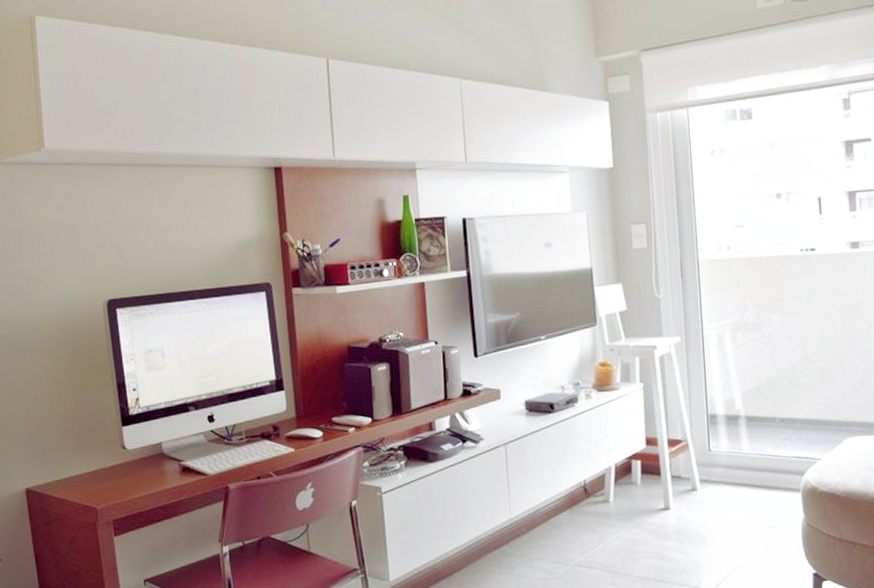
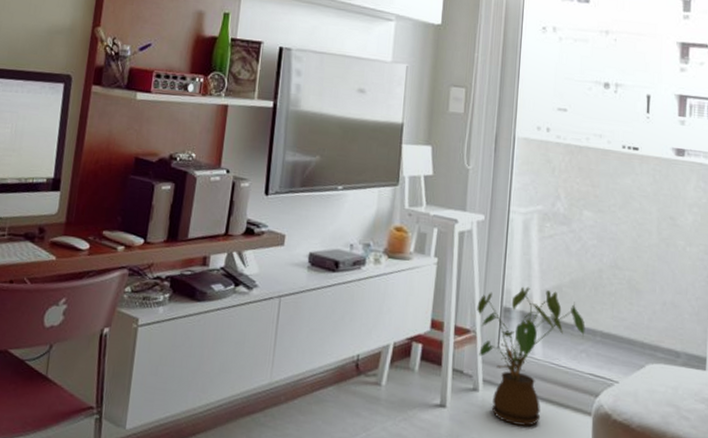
house plant: none [685,392,786,513] -> present [477,286,586,427]

